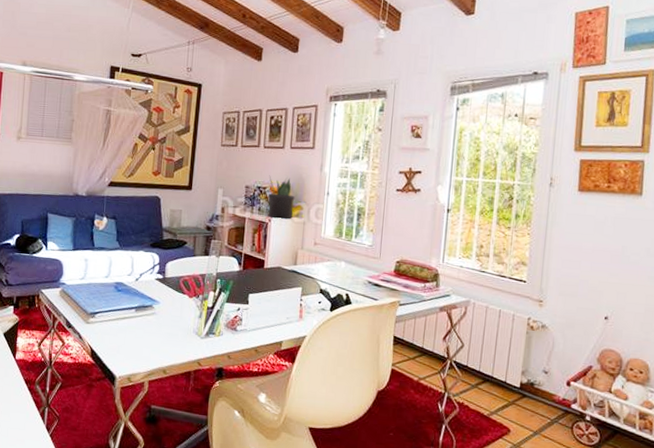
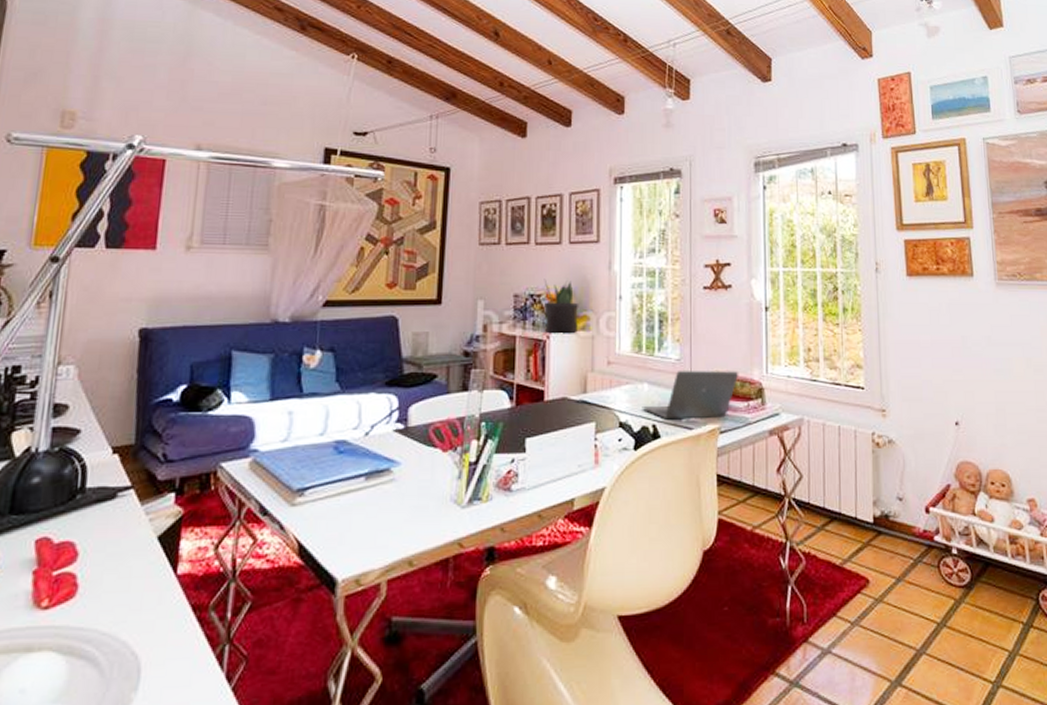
laptop: none [338,253,420,294] -> present [642,370,739,420]

